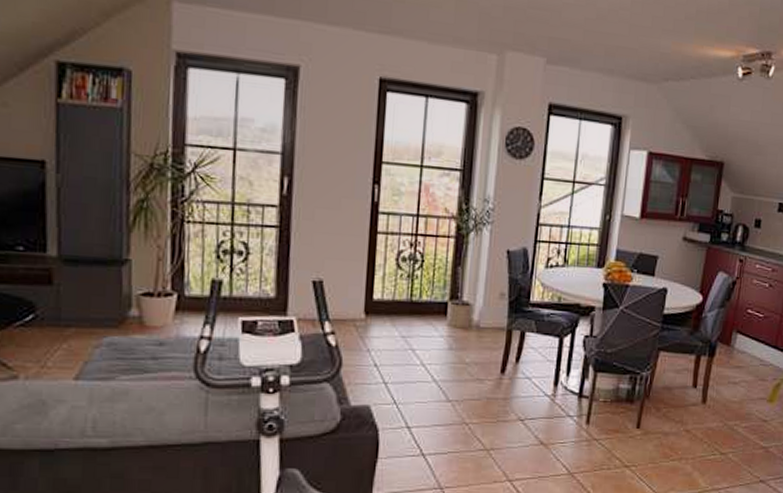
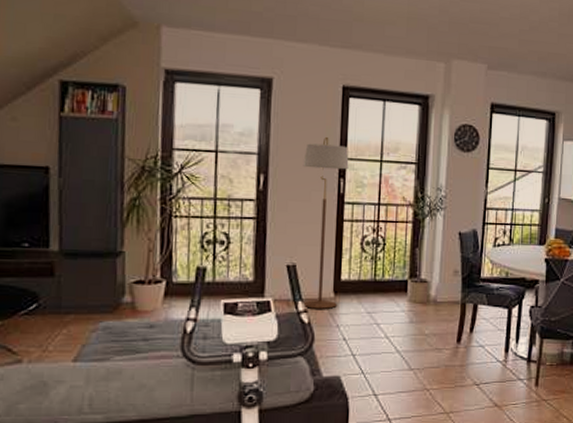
floor lamp: none [330,136,385,331] -> present [303,136,349,309]

